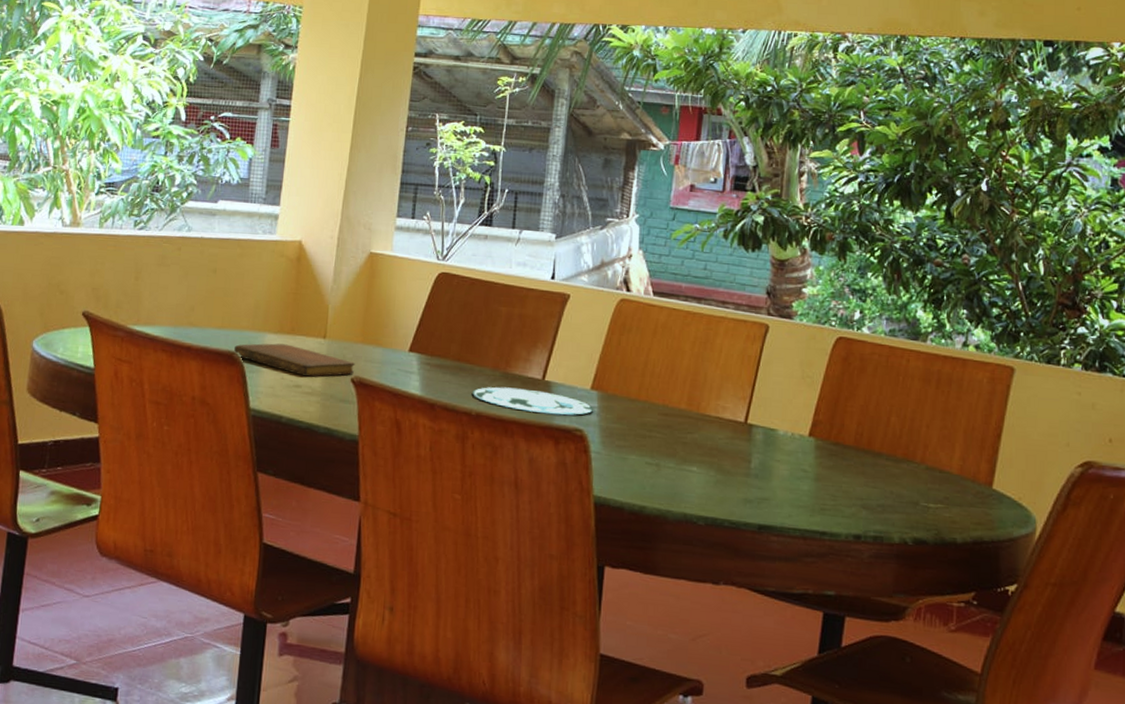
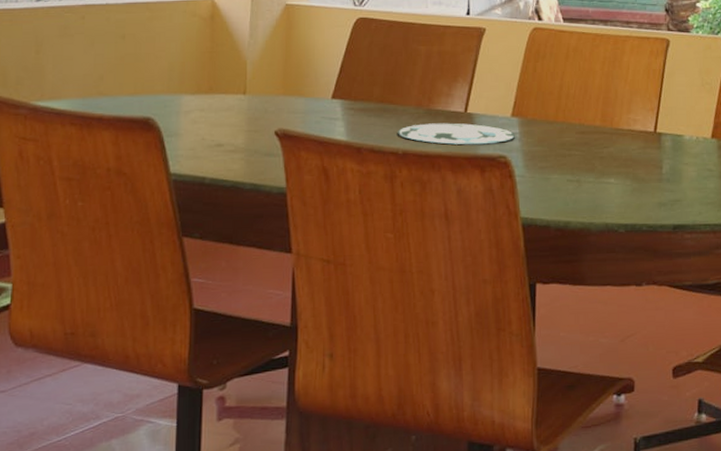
notebook: present [234,343,356,377] -> none [150,104,278,135]

